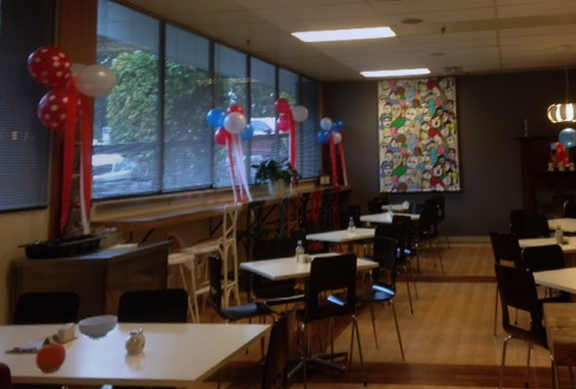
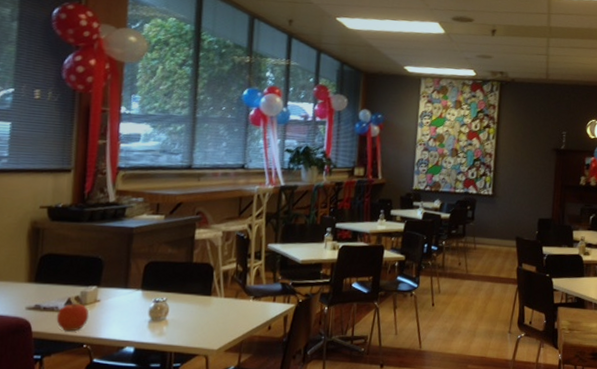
cereal bowl: present [78,314,118,338] -> none [101,281,142,303]

